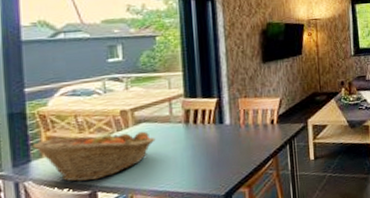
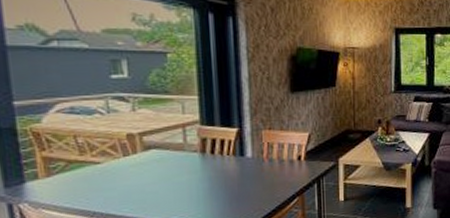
fruit basket: present [32,129,156,182] -> none [26,154,168,208]

